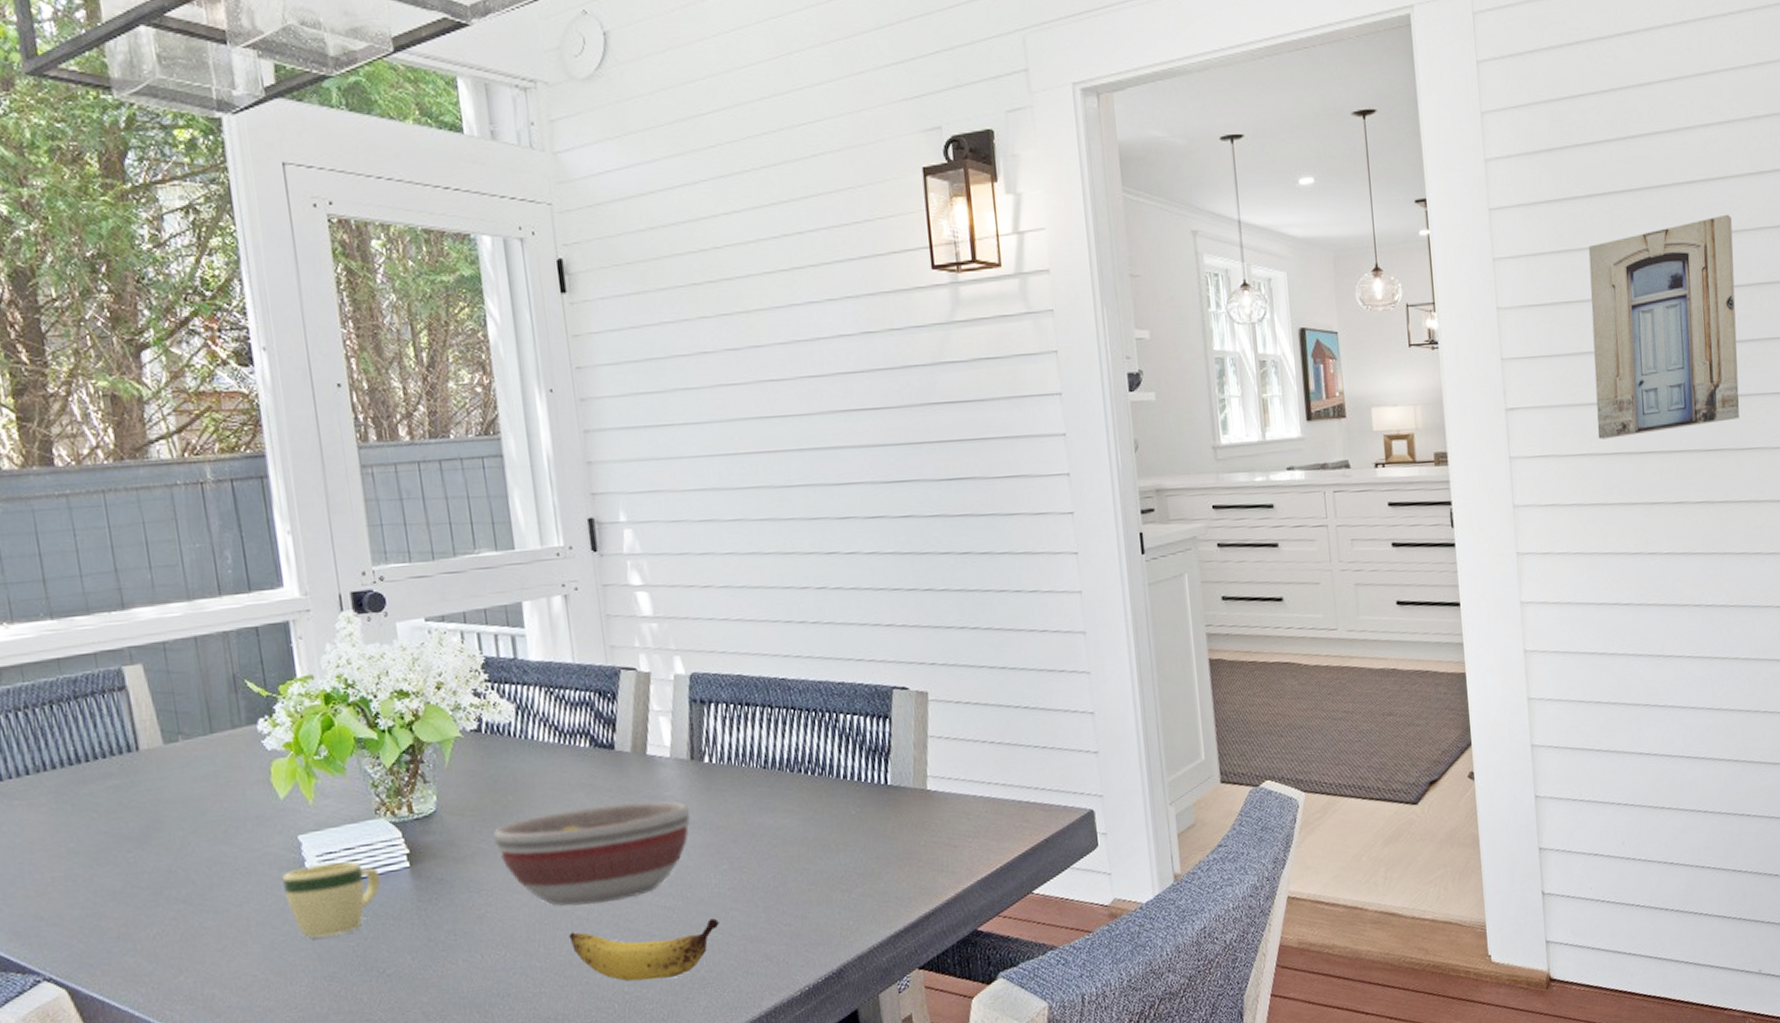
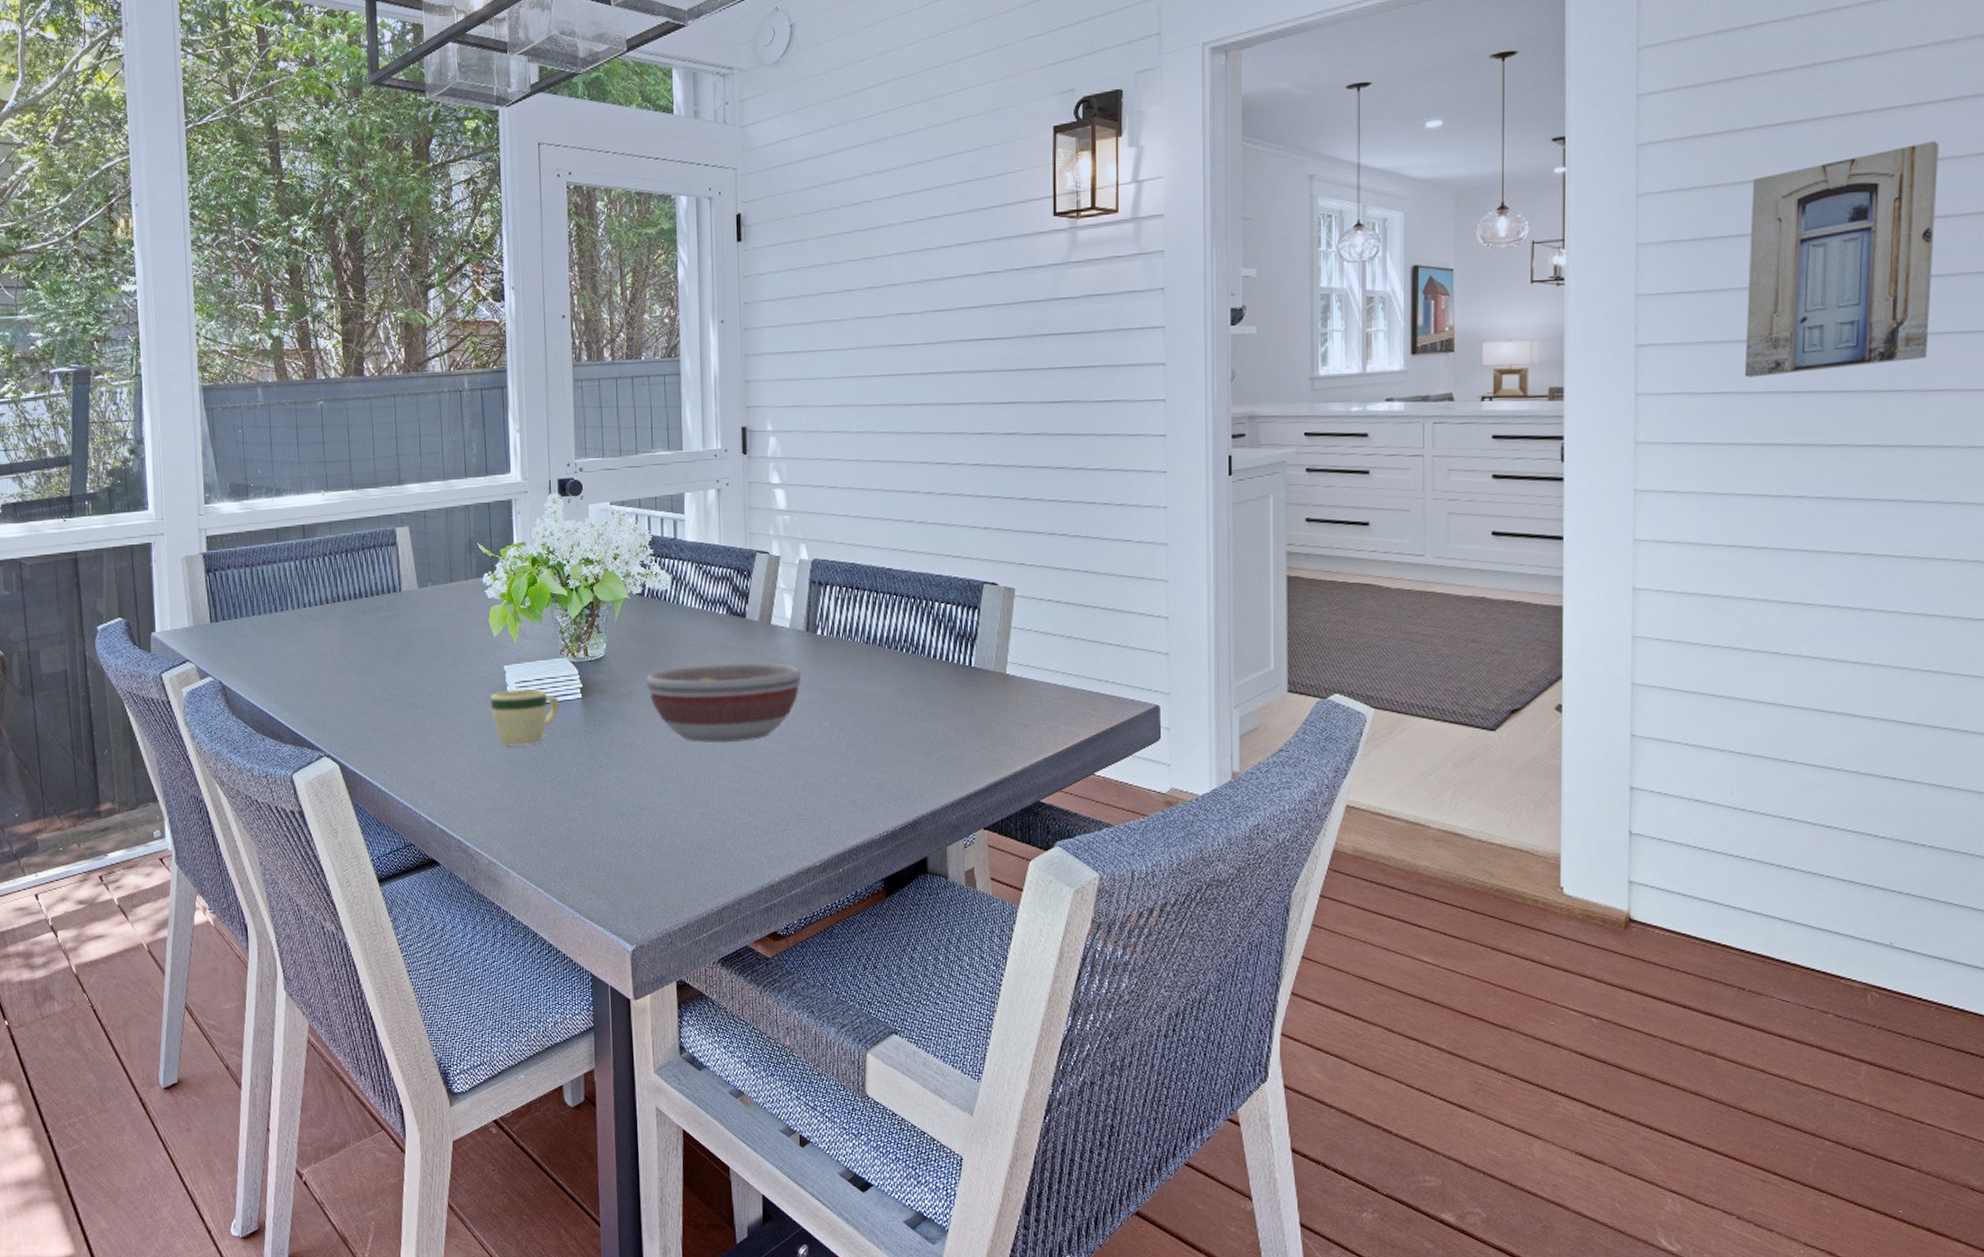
banana: present [569,918,719,982] -> none [696,764,817,810]

